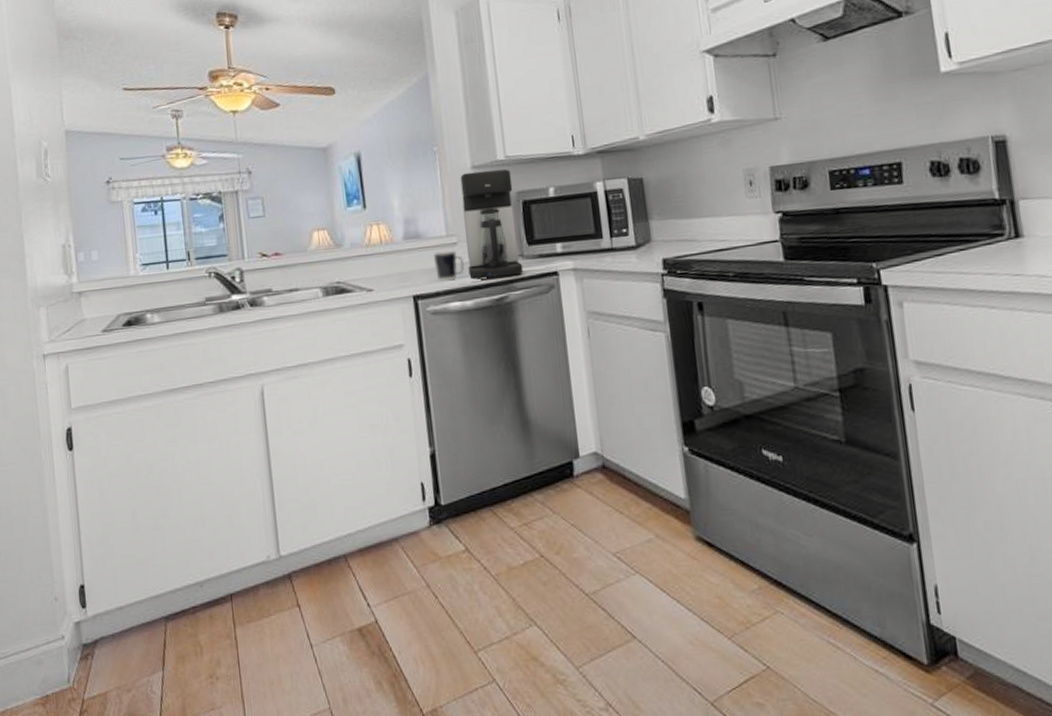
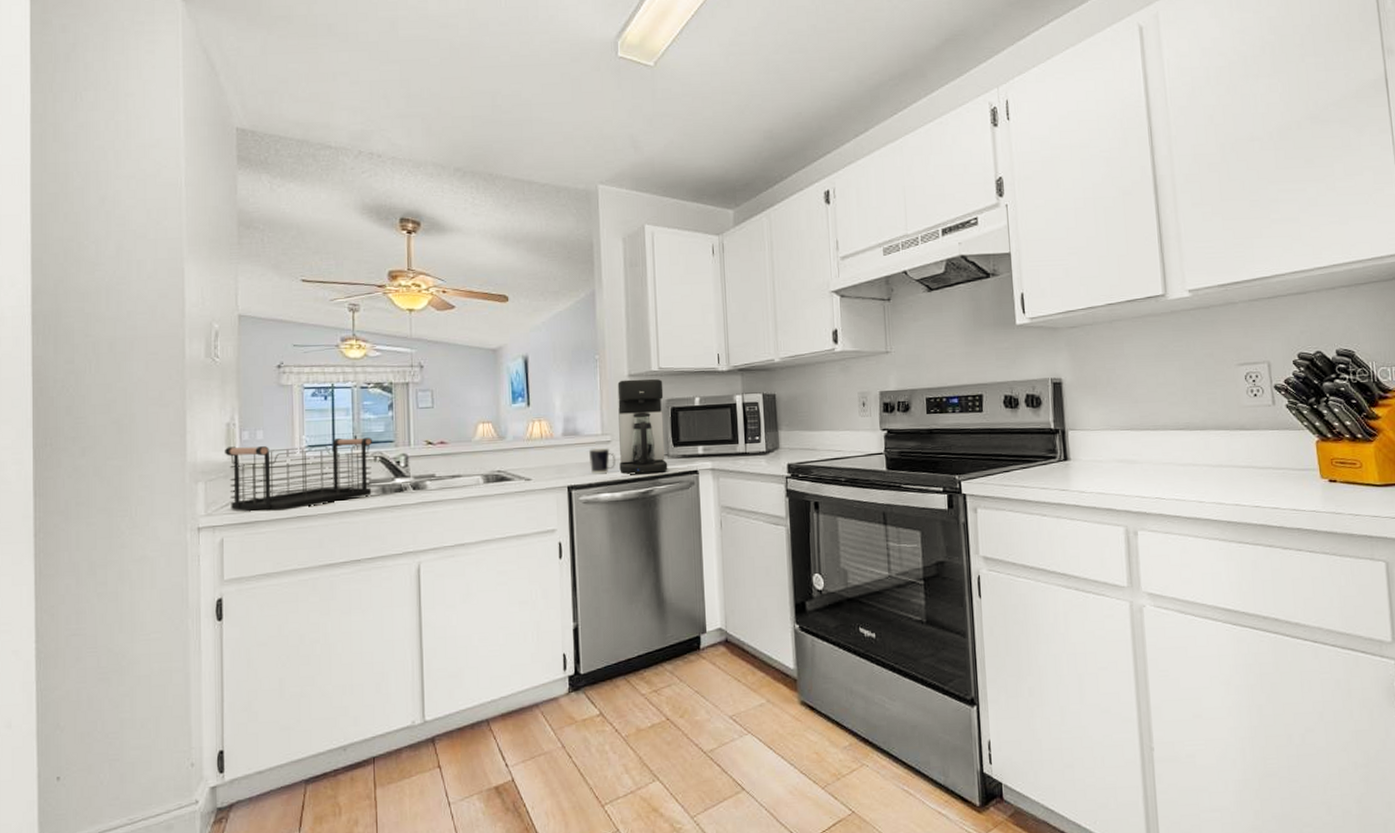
dish rack: none [62,252,209,336] -> present [225,437,372,512]

